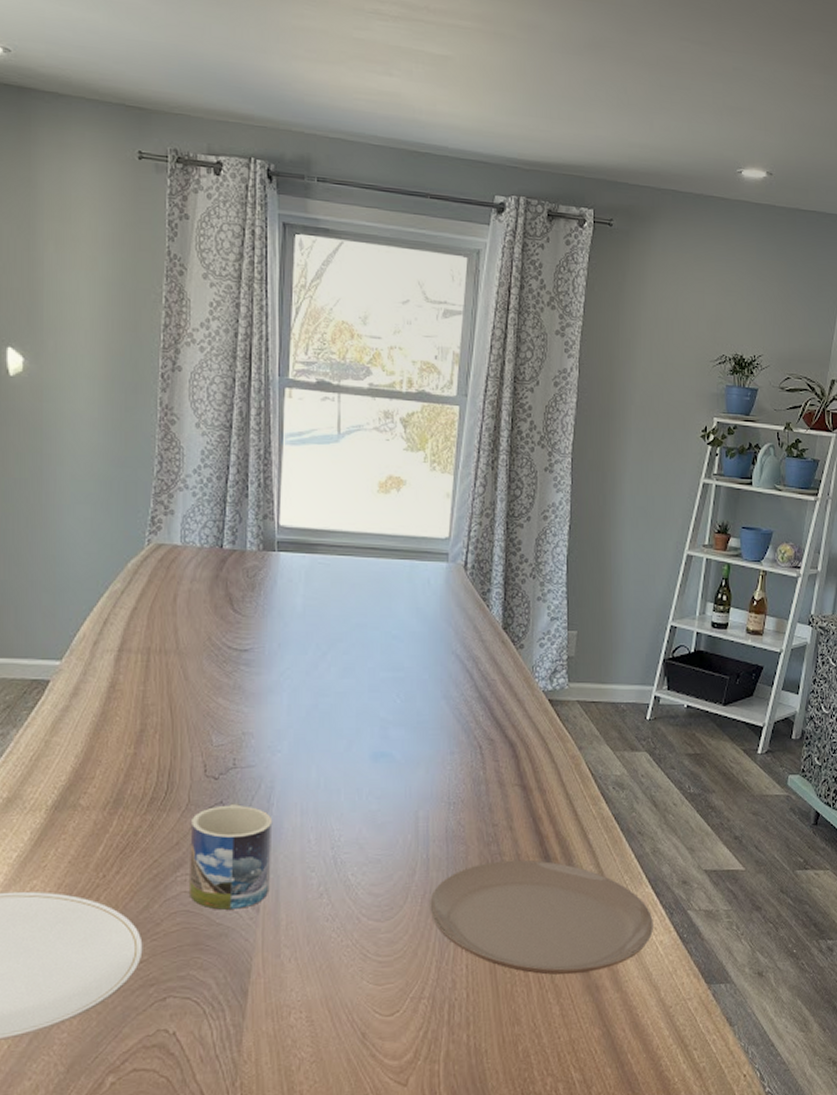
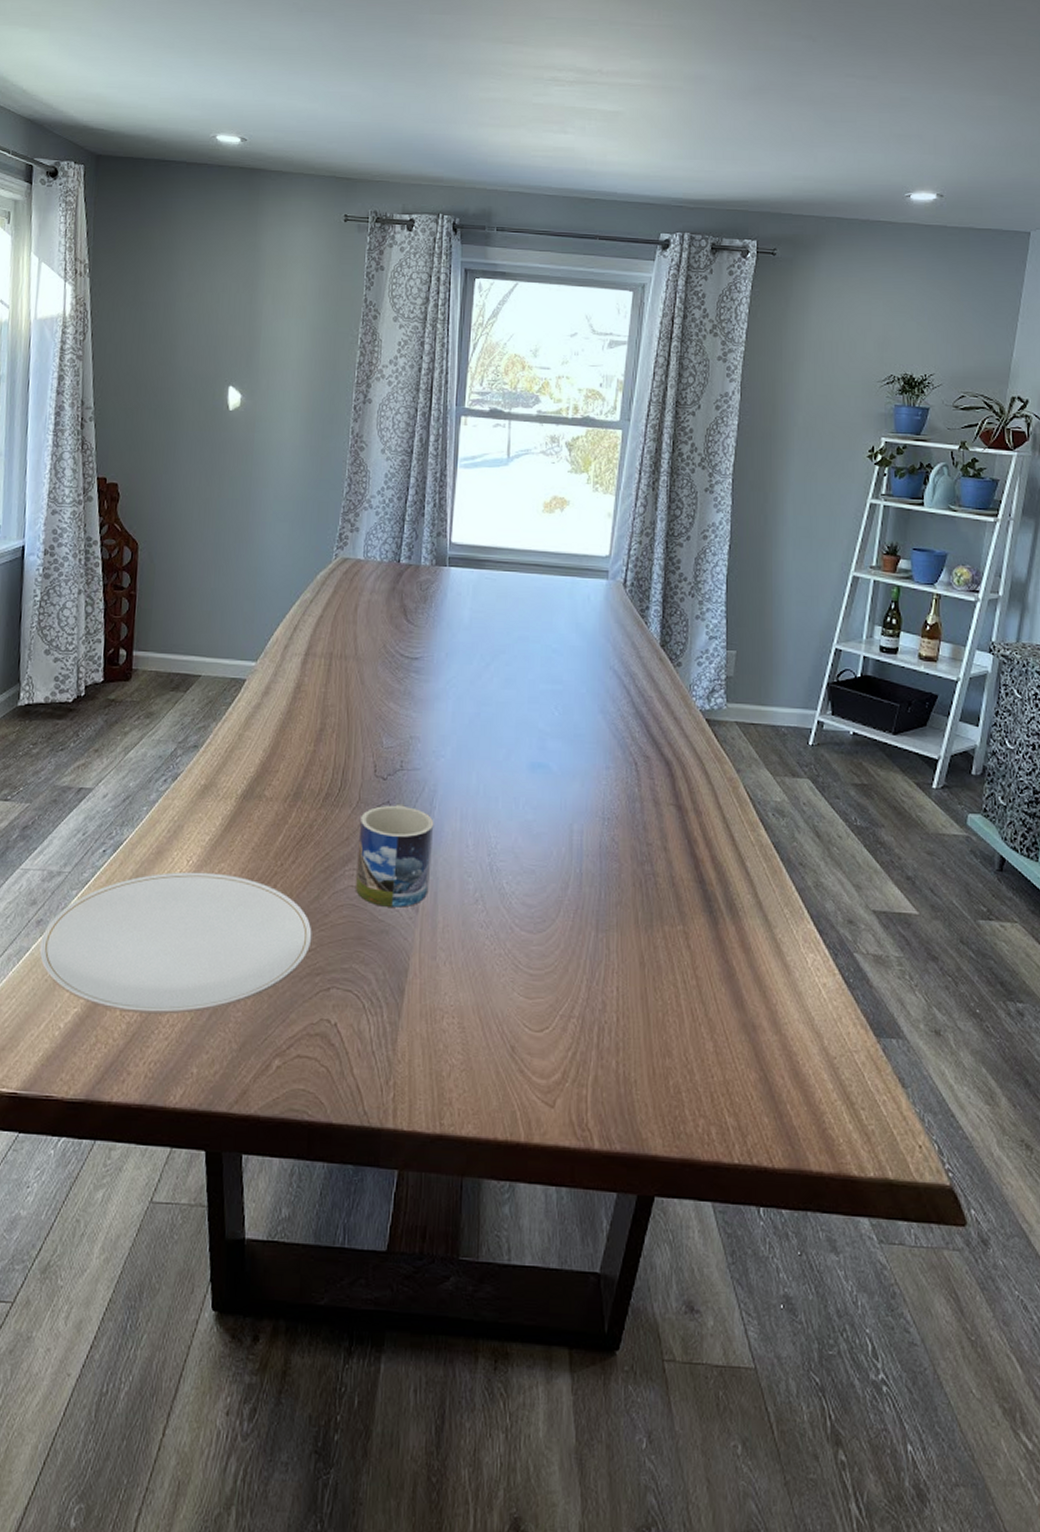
plate: present [430,860,653,975] -> none [582,881,816,1010]

